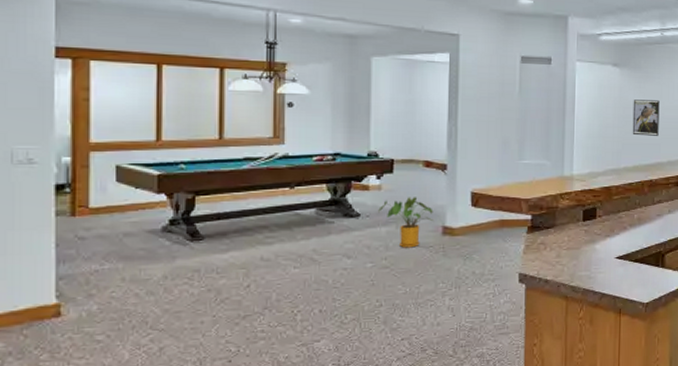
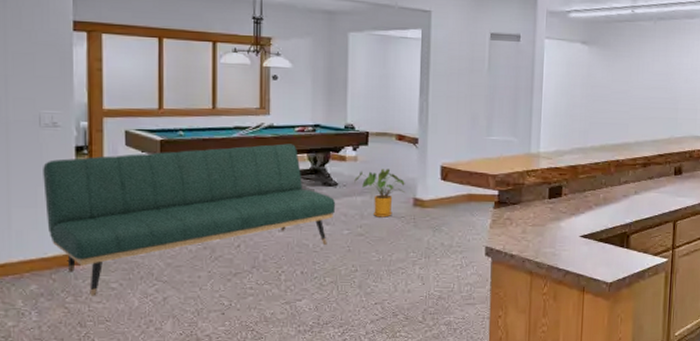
sofa: none [14,174,358,352] -> present [43,143,336,296]
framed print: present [632,99,660,136] -> none [600,78,629,116]

